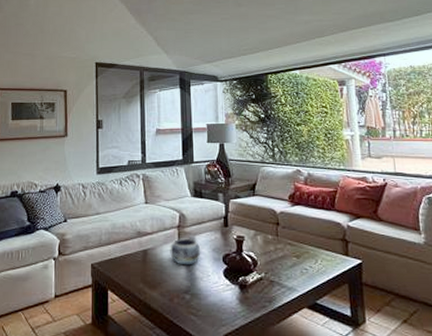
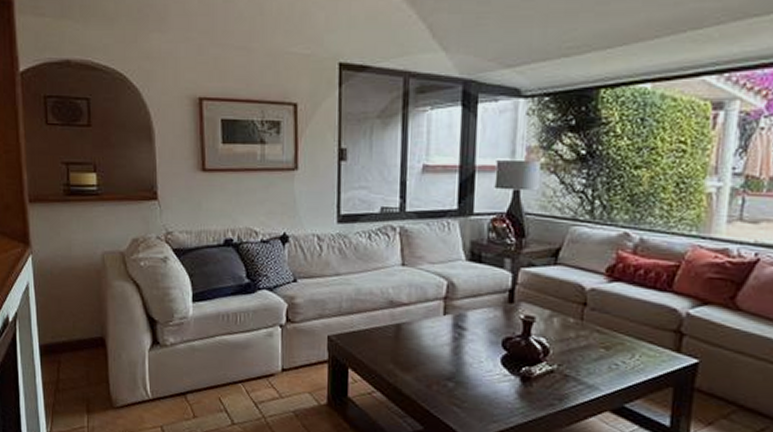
decorative bowl: present [170,238,201,265] -> none [431,313,474,348]

